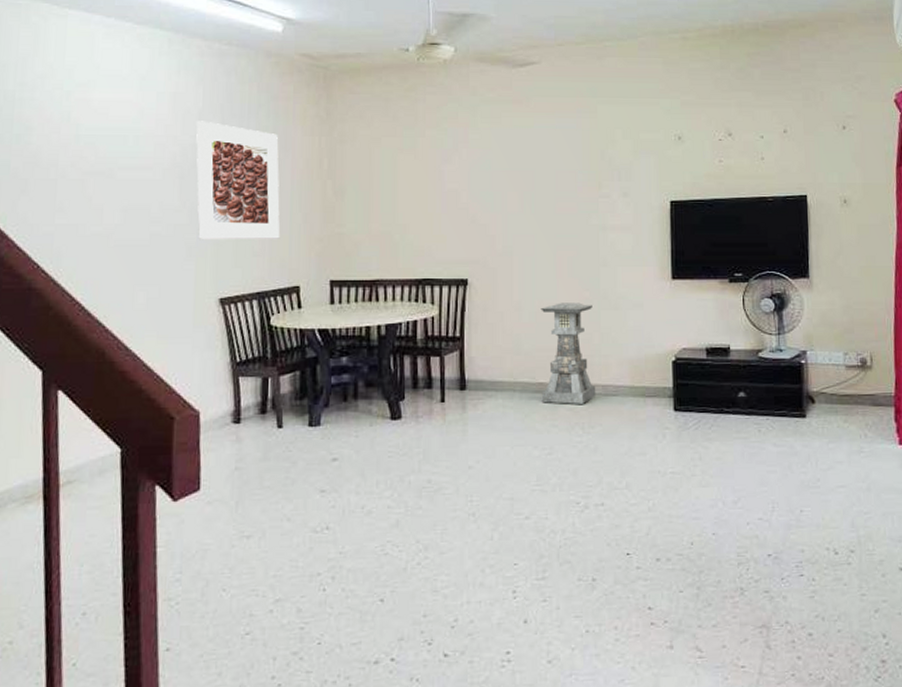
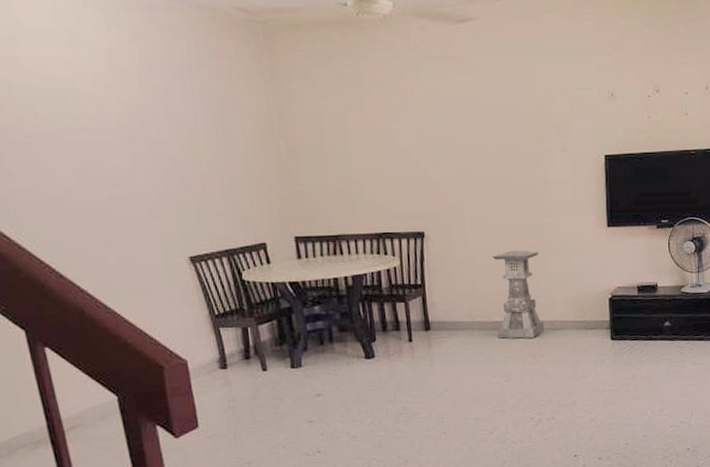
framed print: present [196,120,281,240] -> none [137,80,241,202]

